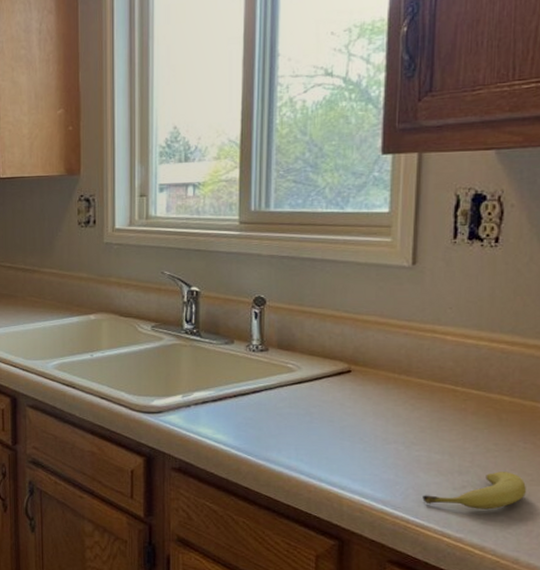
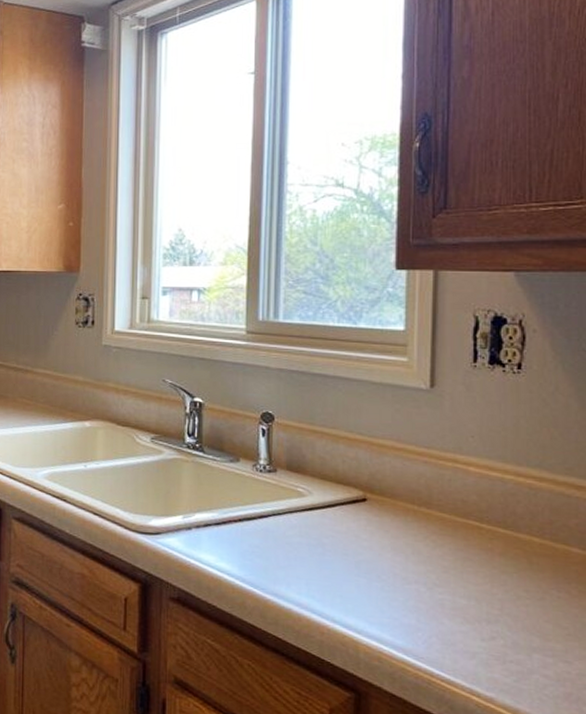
fruit: present [422,471,526,510] -> none [448,622,562,667]

